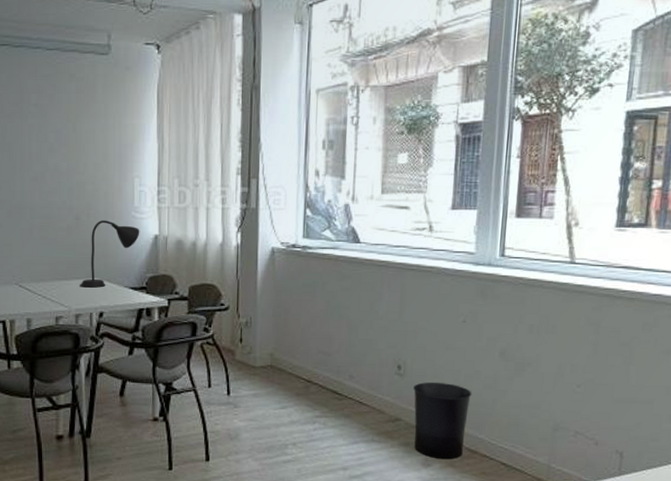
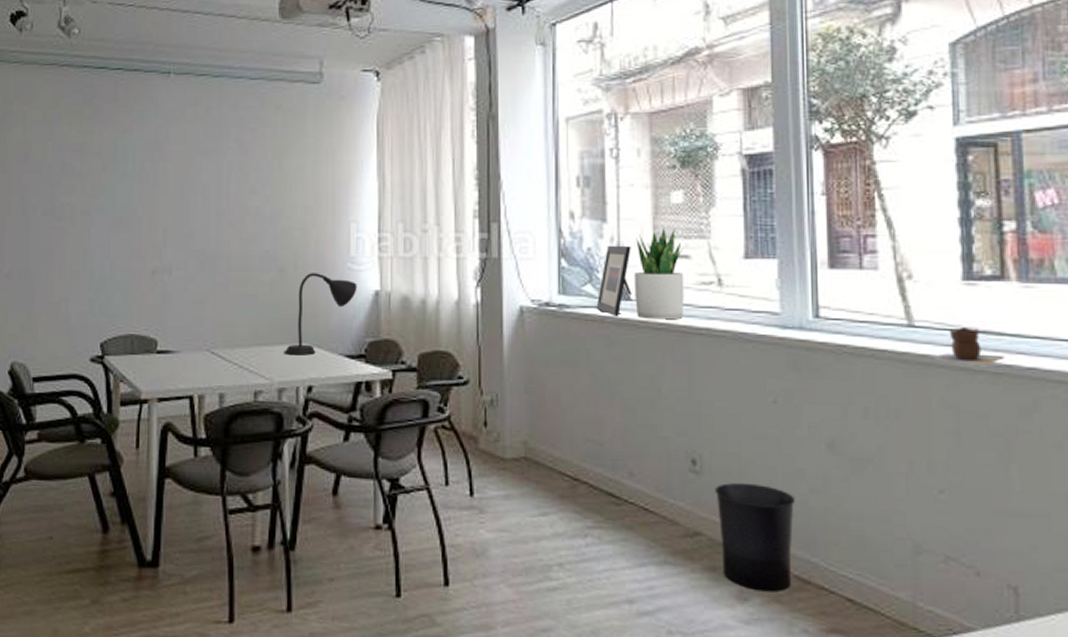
picture frame: none [332,198,363,257] -> present [596,245,632,317]
planter: none [363,184,405,259] -> present [635,227,685,320]
vase: none [586,264,639,293] -> present [934,327,1005,365]

